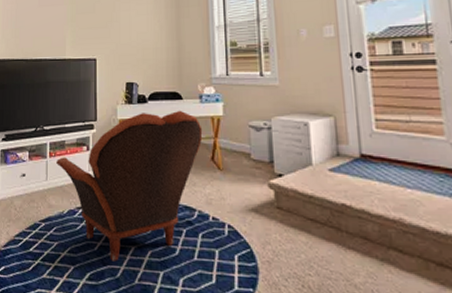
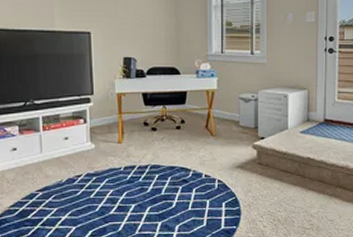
armchair: present [56,110,203,262] -> none [51,84,198,219]

